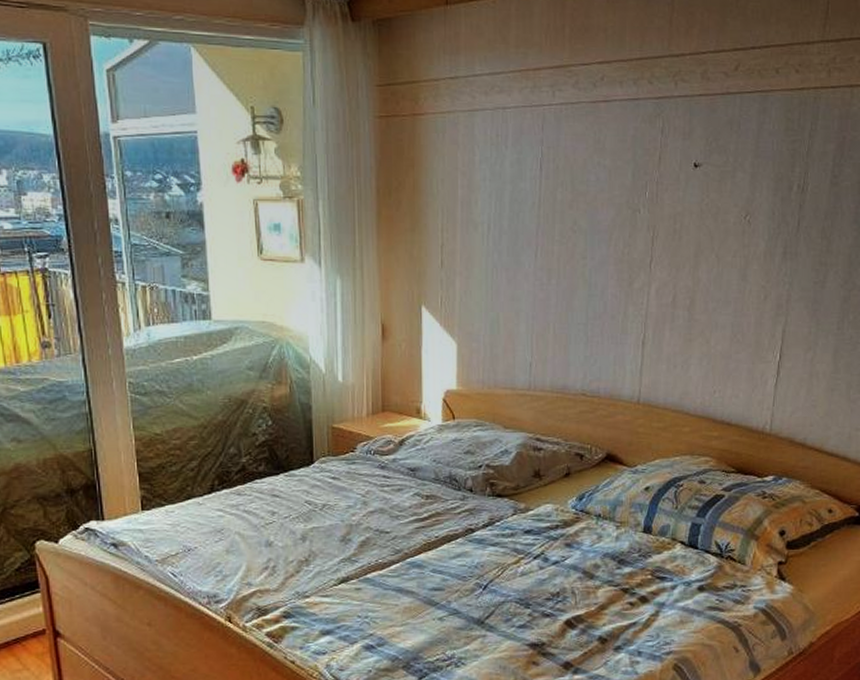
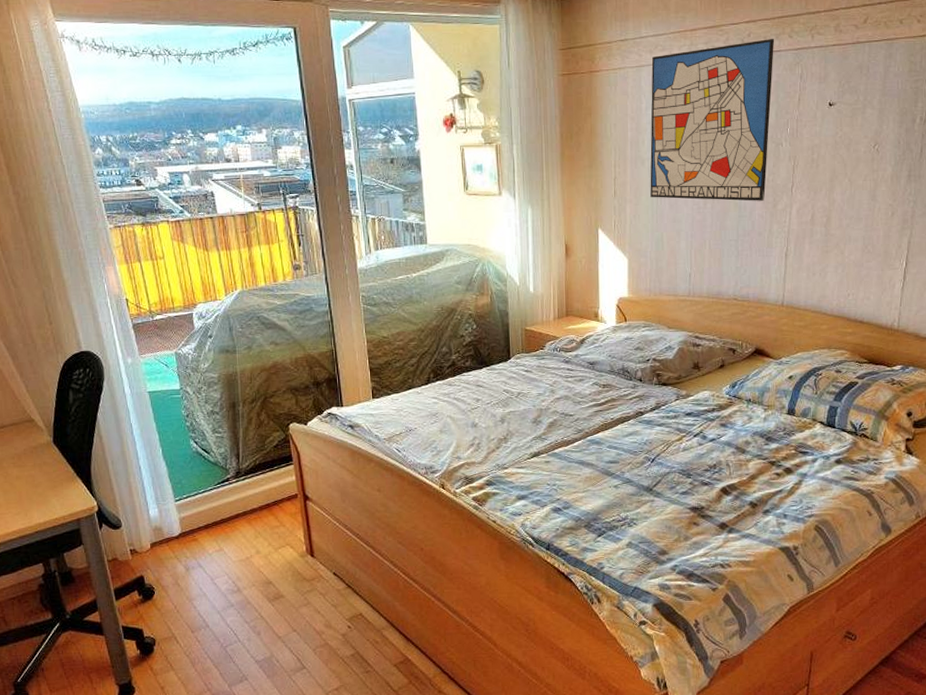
wall art: none [484,84,632,278] -> present [650,39,775,201]

